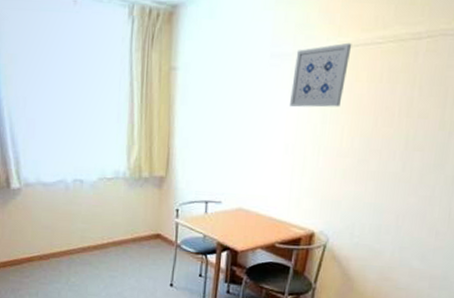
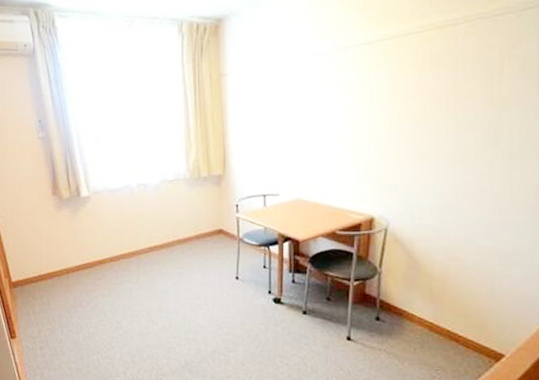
wall art: present [290,42,352,108] -> none [337,35,391,99]

